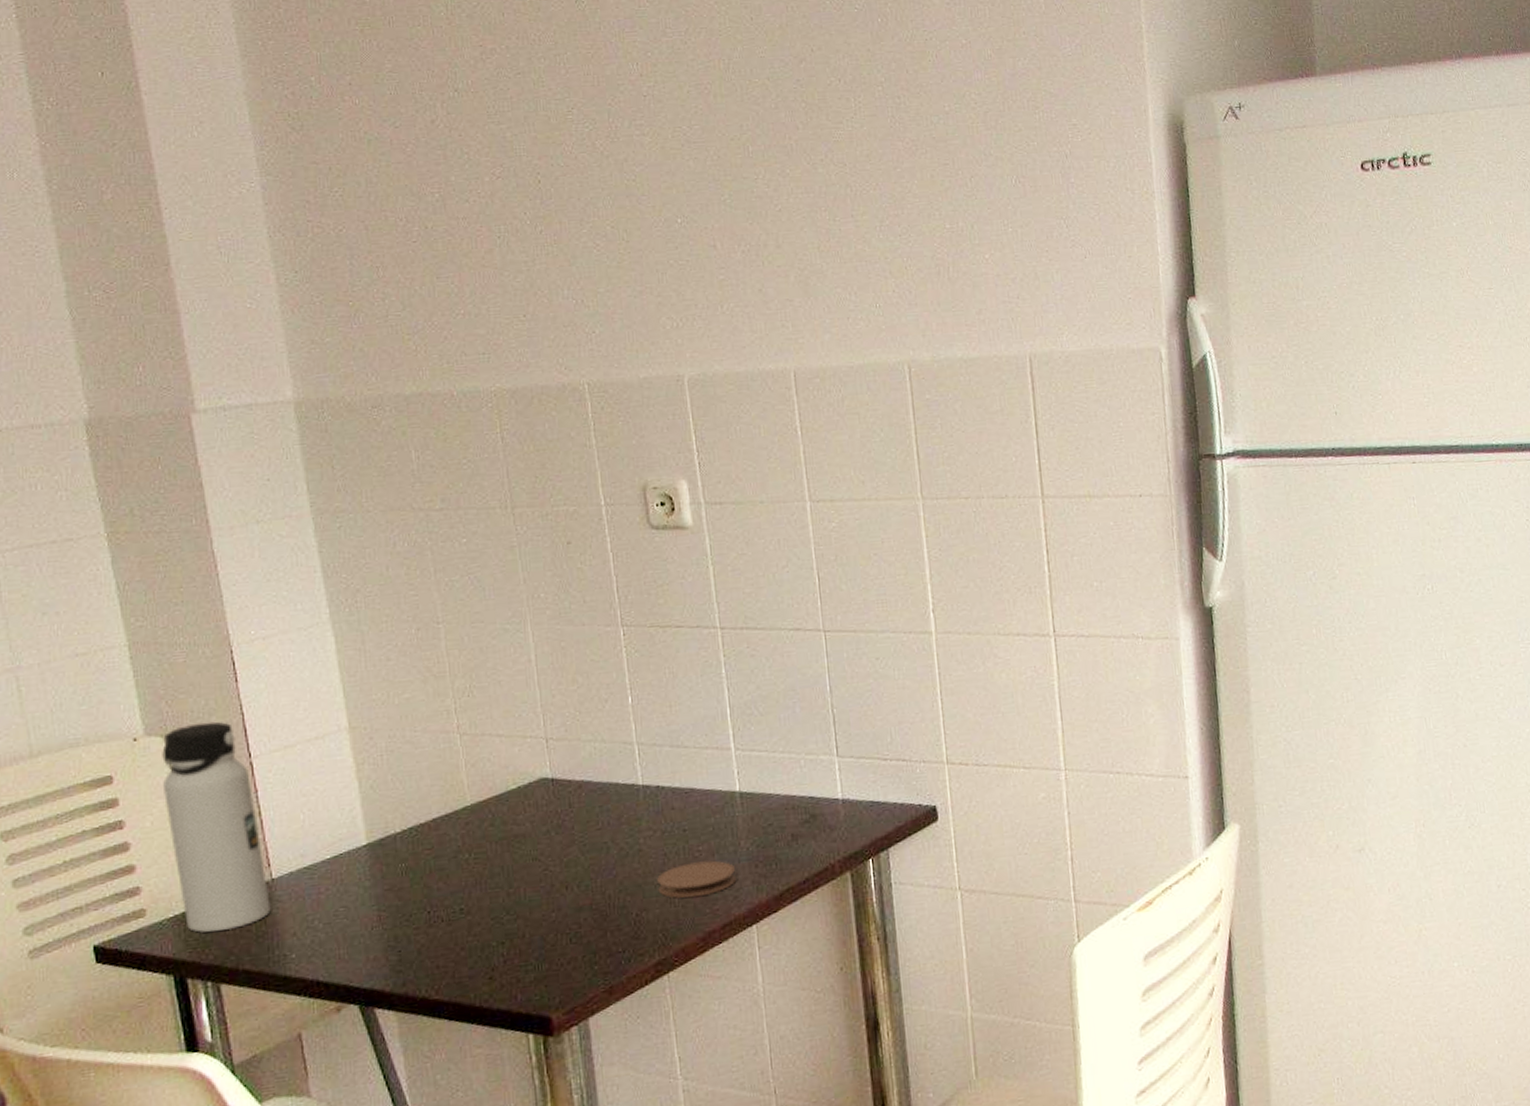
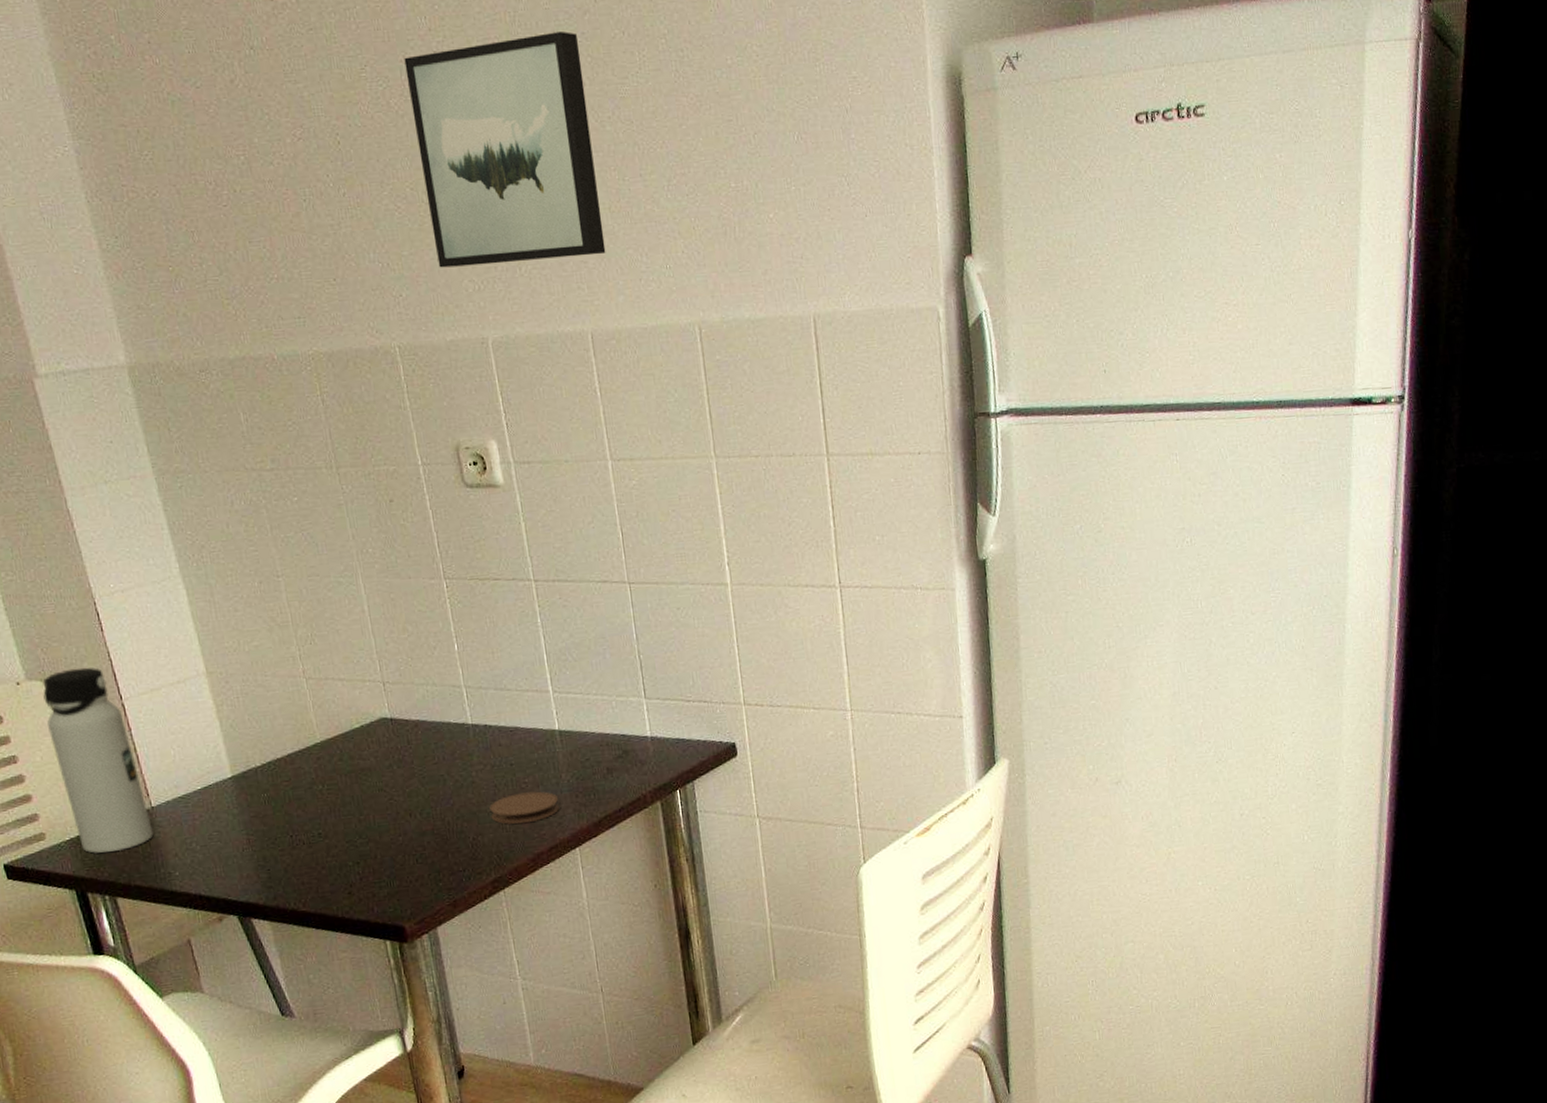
wall art: none [613,77,813,305] -> present [404,30,606,268]

